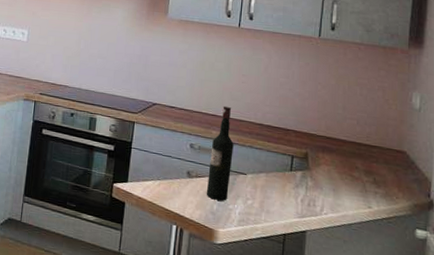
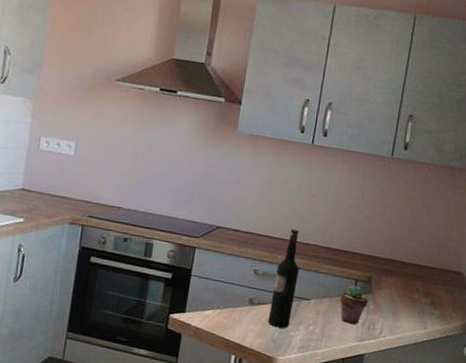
potted succulent: none [277,161,306,200] -> present [340,285,369,324]

